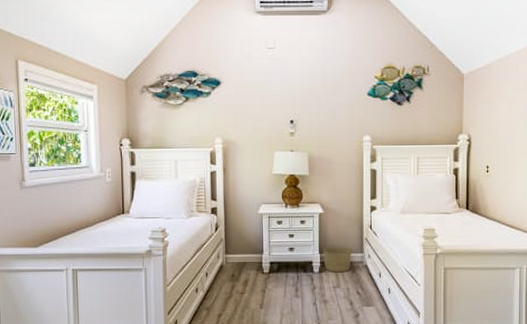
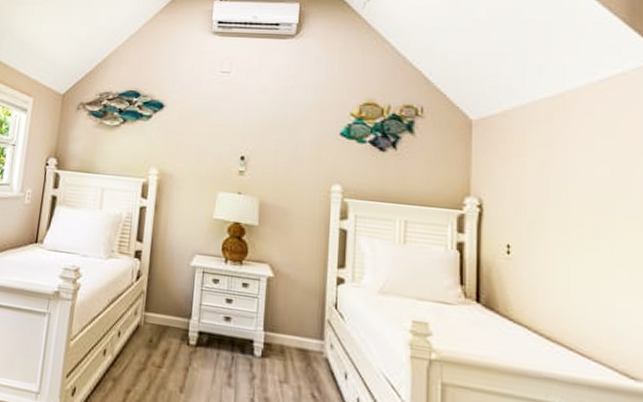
basket: present [323,247,353,273] -> none [269,323,309,363]

